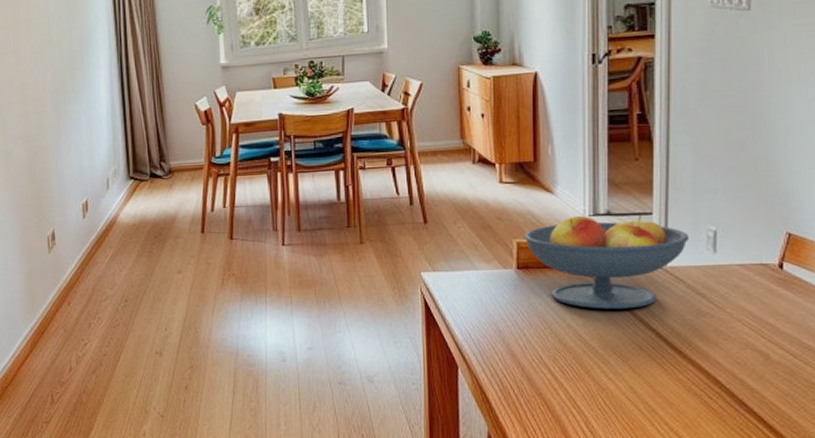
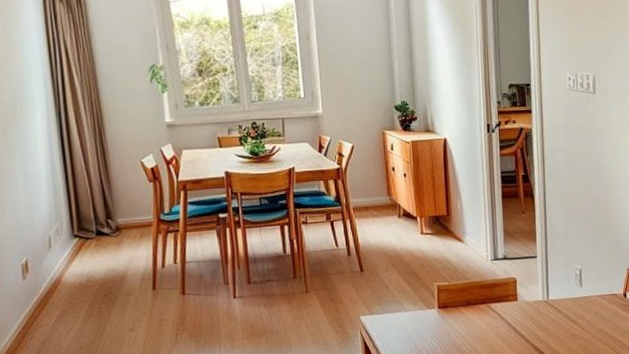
fruit bowl: present [524,214,690,309] -> none [442,258,564,339]

